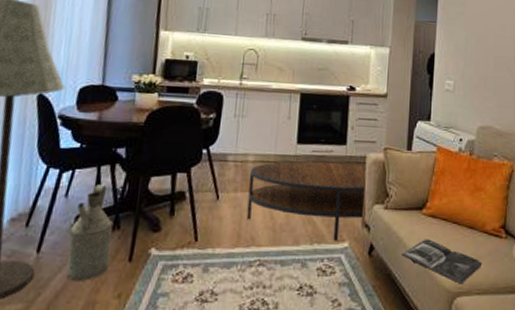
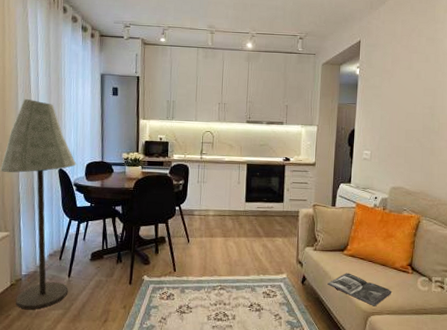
watering can: present [66,184,113,281] -> none [87,232,117,296]
coffee table: present [246,160,365,242] -> none [210,214,298,274]

